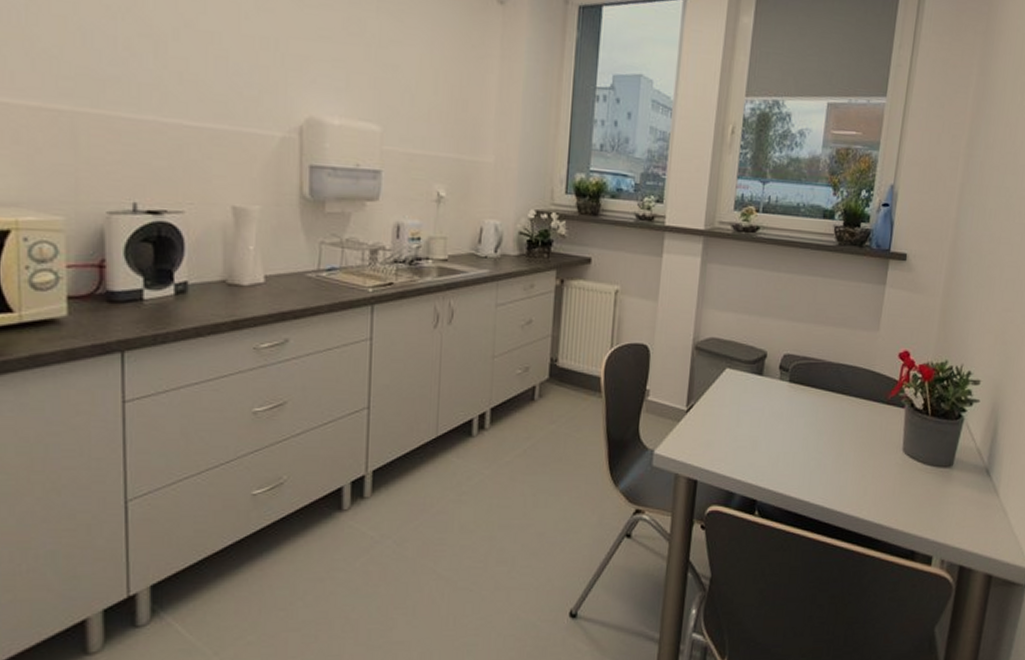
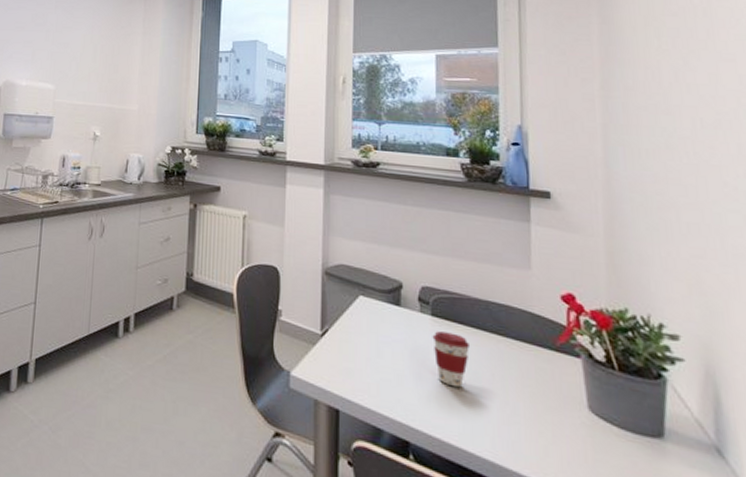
coffee cup: none [787,396,818,446] -> present [432,331,469,388]

